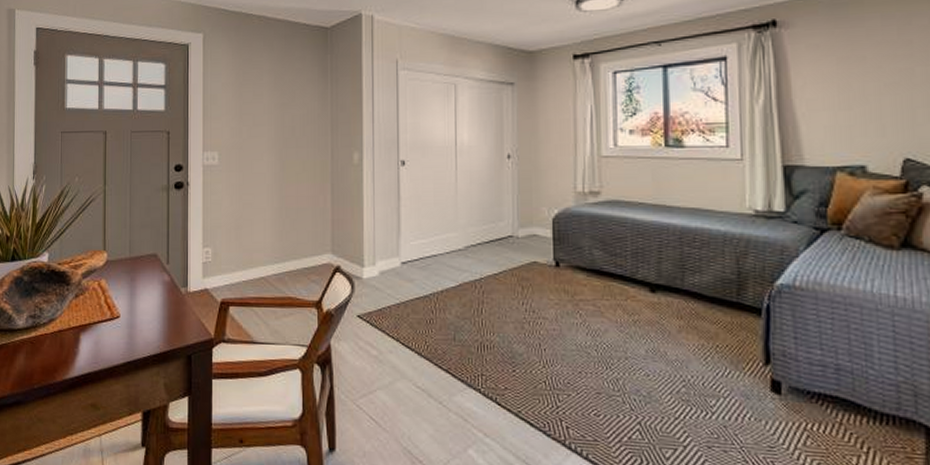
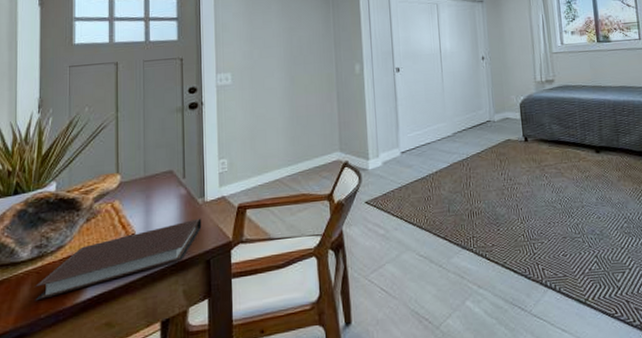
notebook: none [29,309,184,371] -> present [35,218,202,301]

